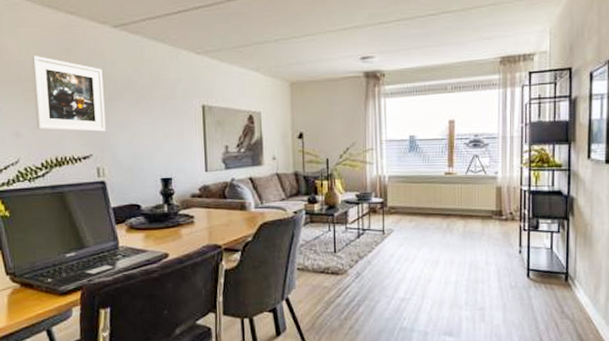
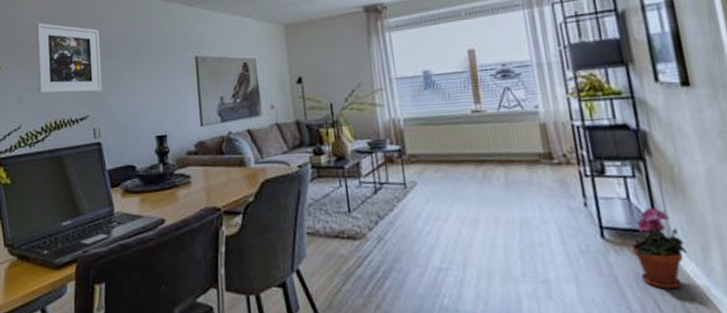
potted plant: none [547,255,585,315] -> present [631,207,688,290]

